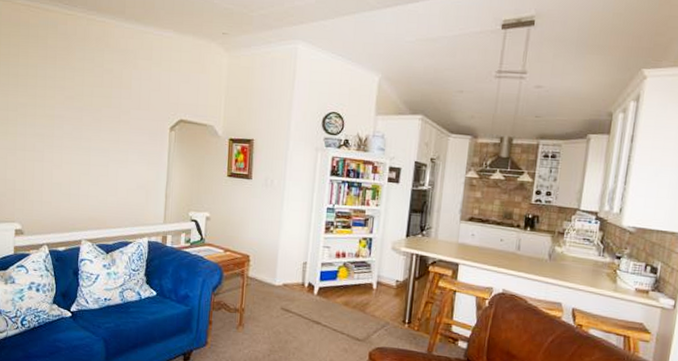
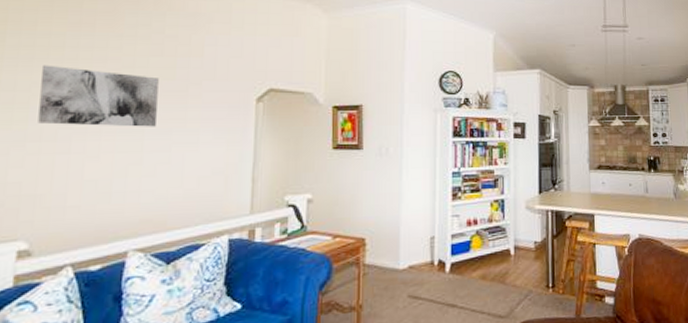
wall art: none [23,90,100,146] -> present [38,65,159,127]

